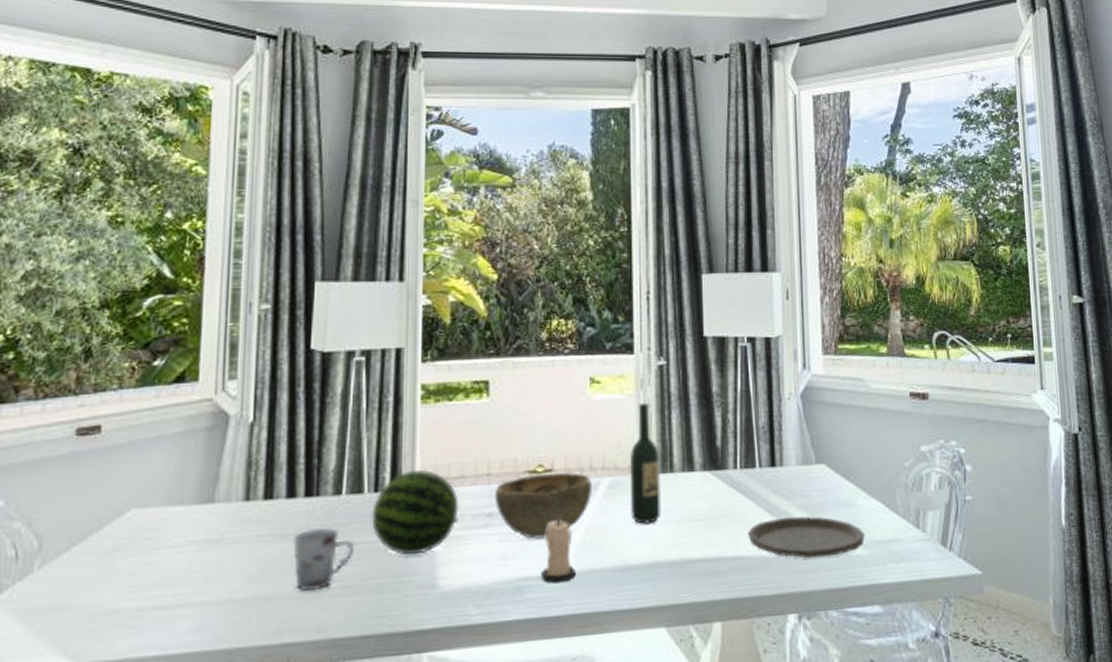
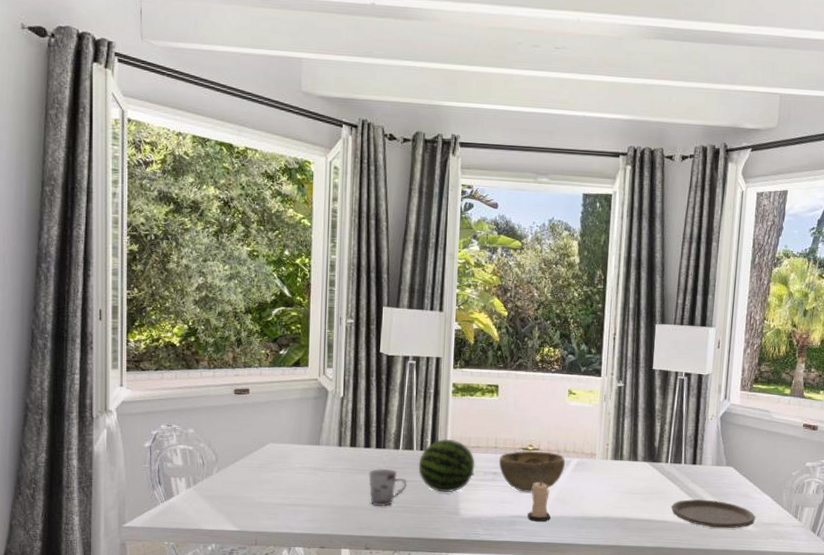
wine bottle: present [629,403,661,524] -> none [590,412,614,492]

